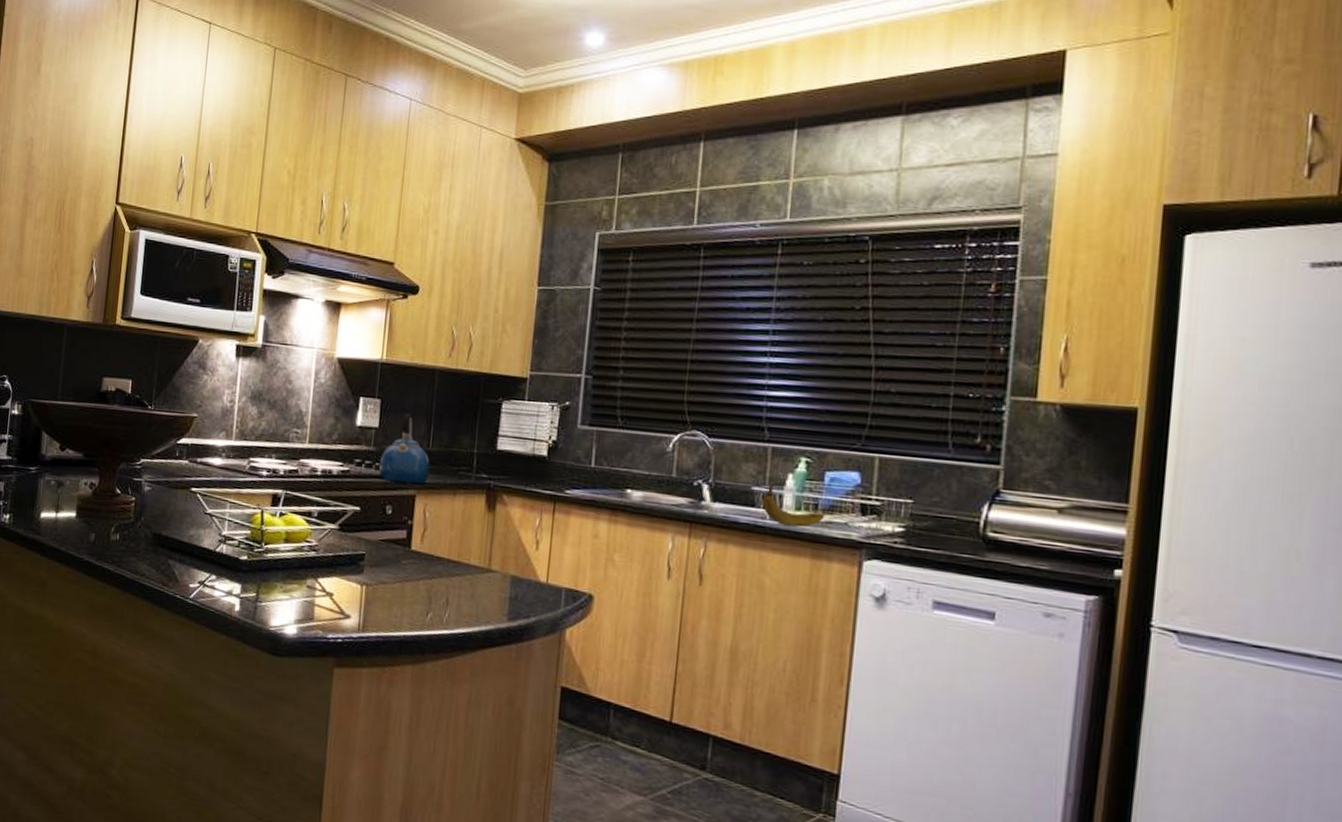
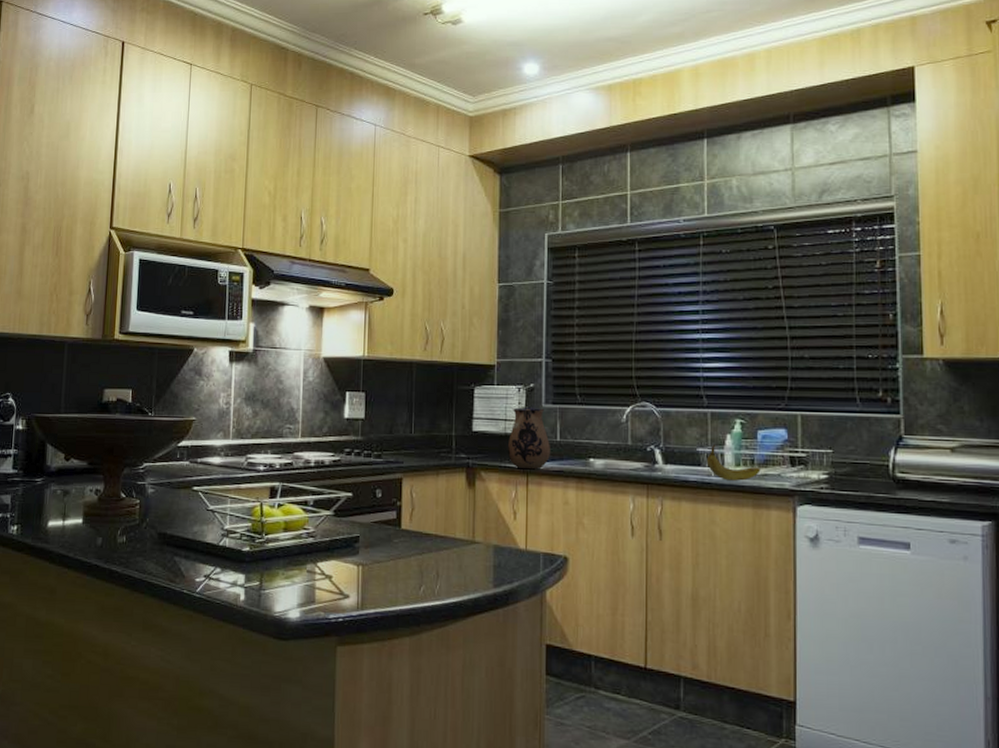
kettle: present [379,412,430,485] -> none [367,403,413,468]
ceramic pitcher: none [534,427,584,498] -> present [507,407,551,470]

